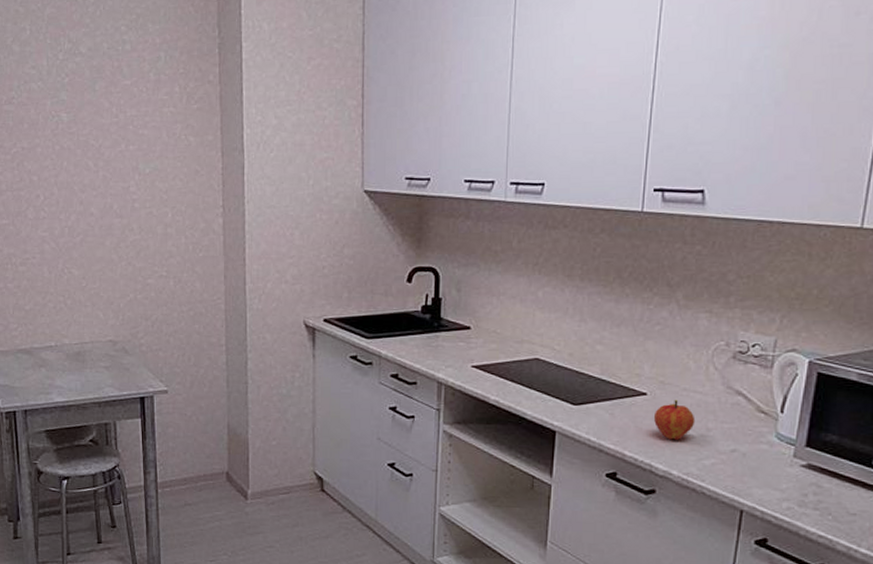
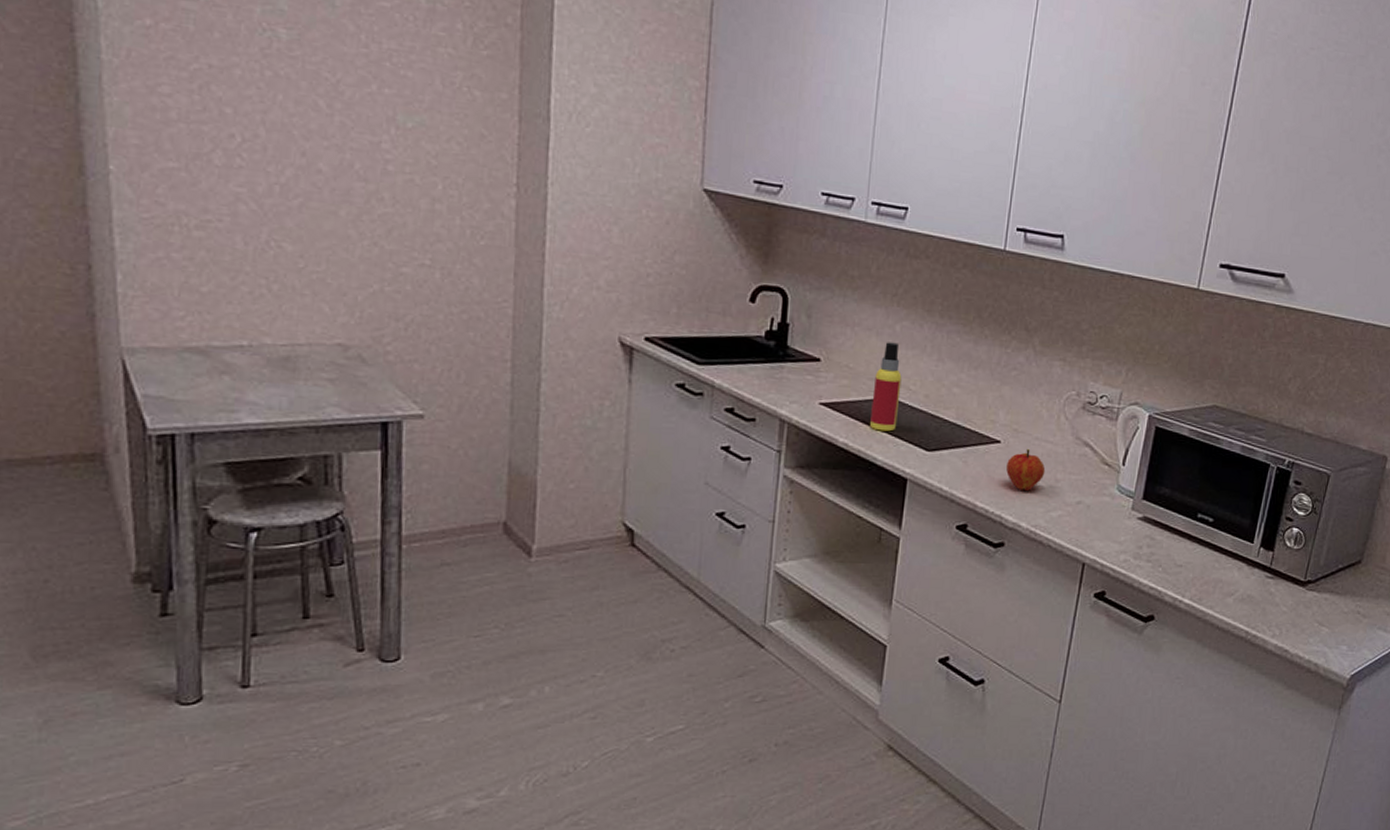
spray bottle: none [519,307,546,389] -> present [870,342,902,432]

